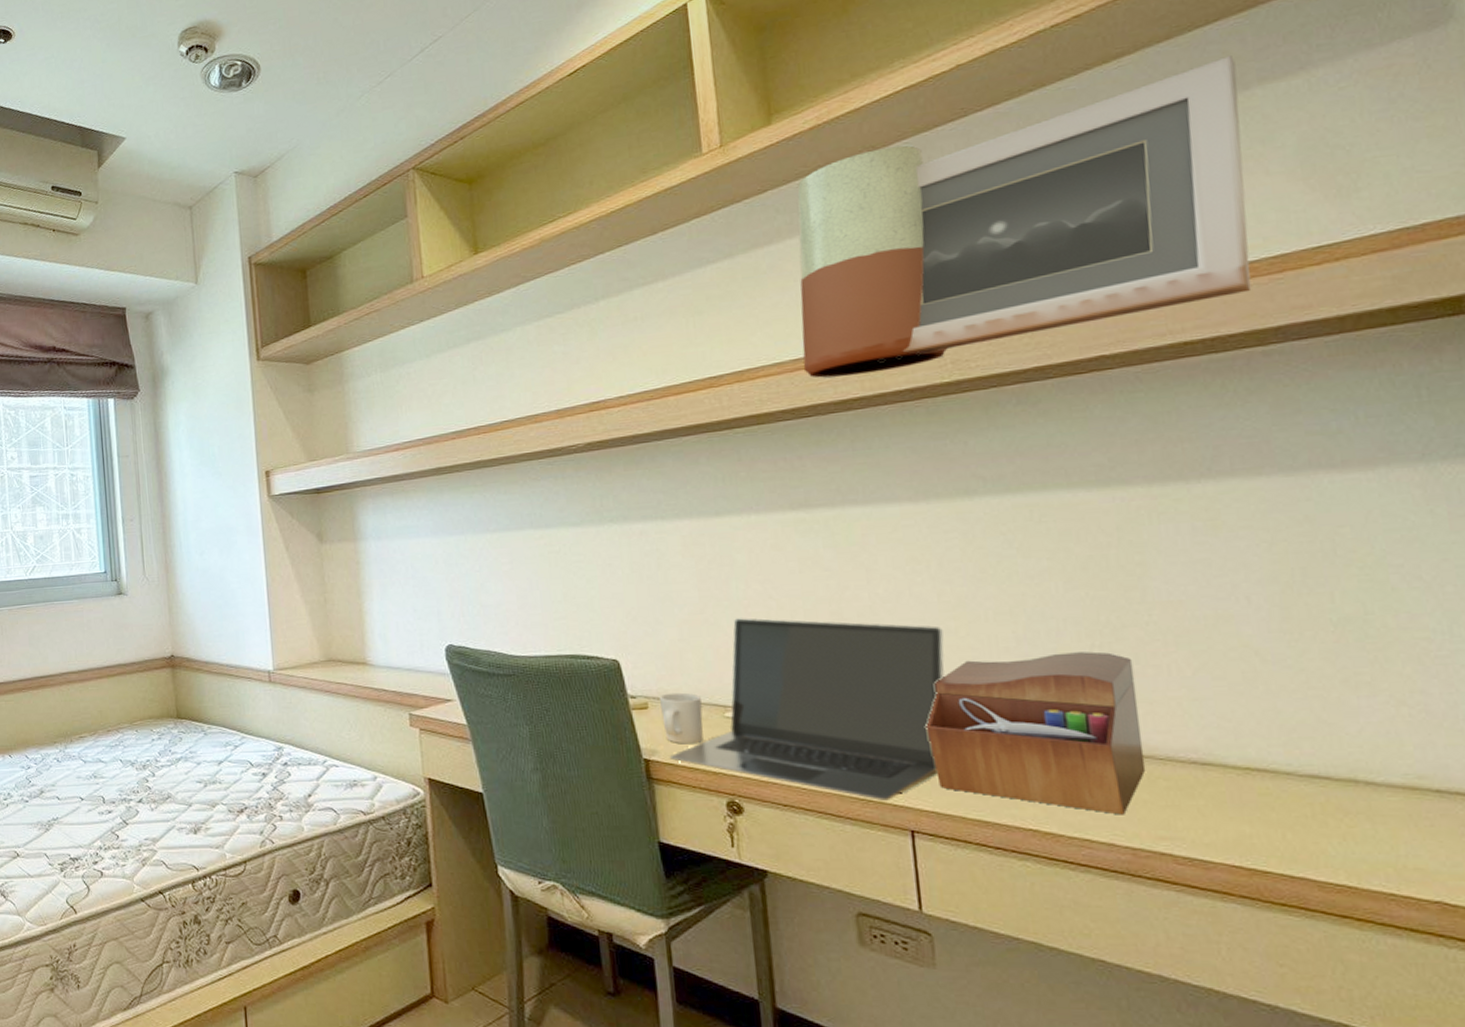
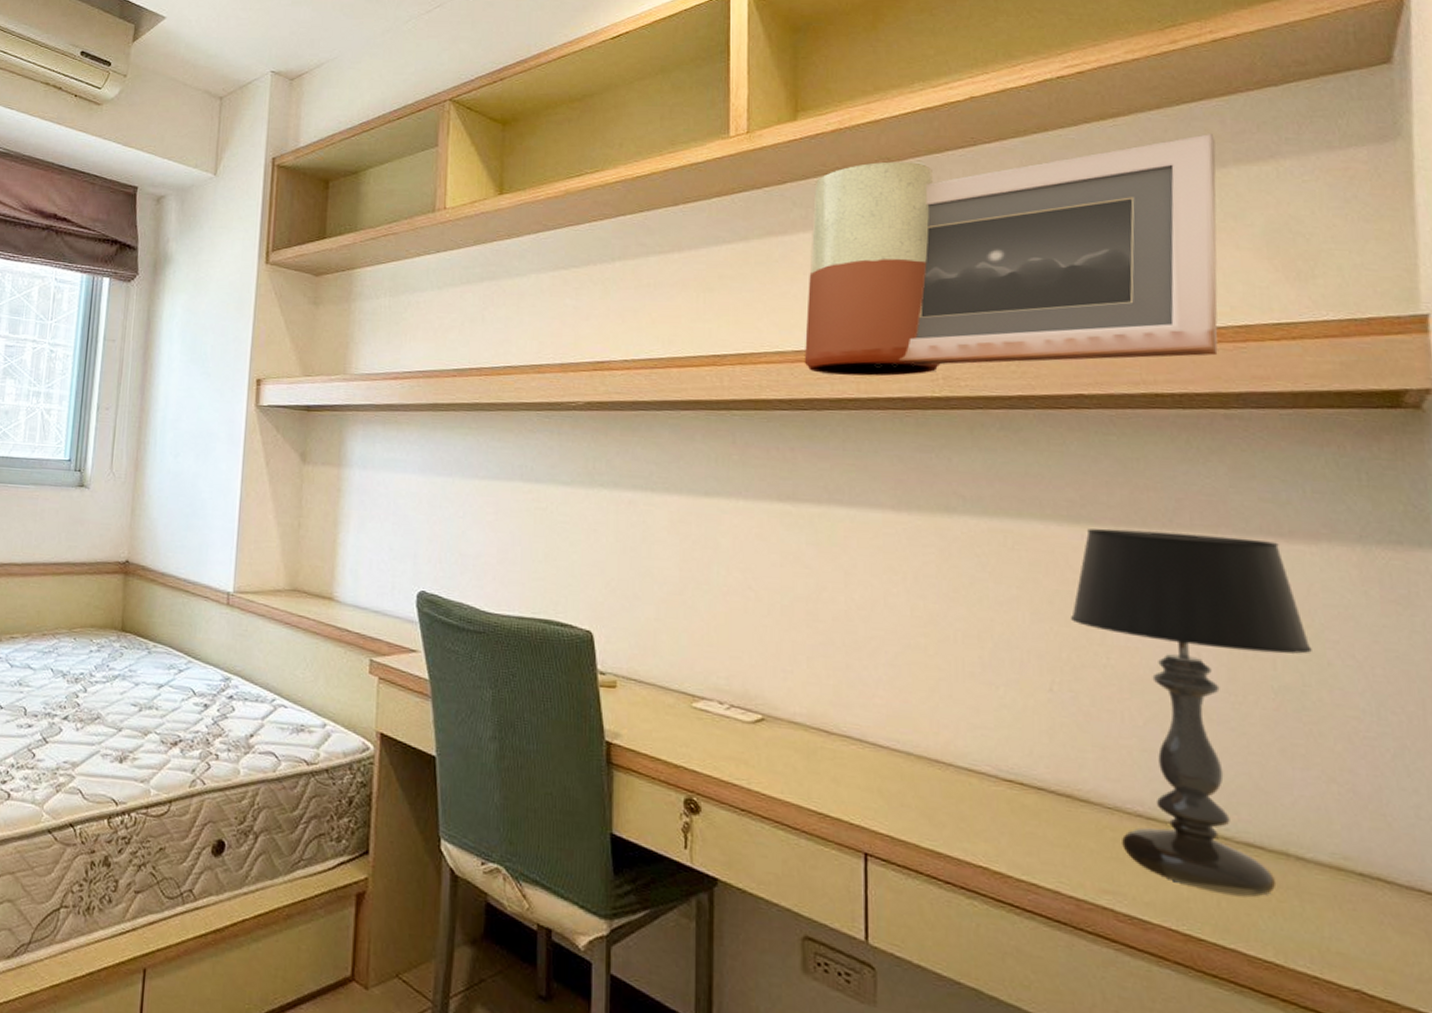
mug: present [658,692,704,744] -> none [628,673,670,732]
laptop: present [669,618,945,801] -> none [632,605,913,818]
sewing box: present [925,651,1146,815] -> none [888,680,1095,863]
table lamp: none [1107,474,1373,827] -> present [1071,528,1312,898]

